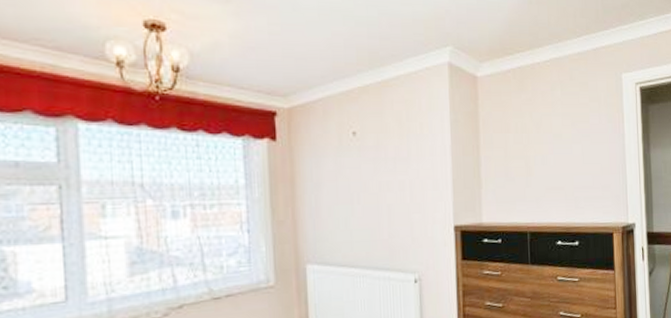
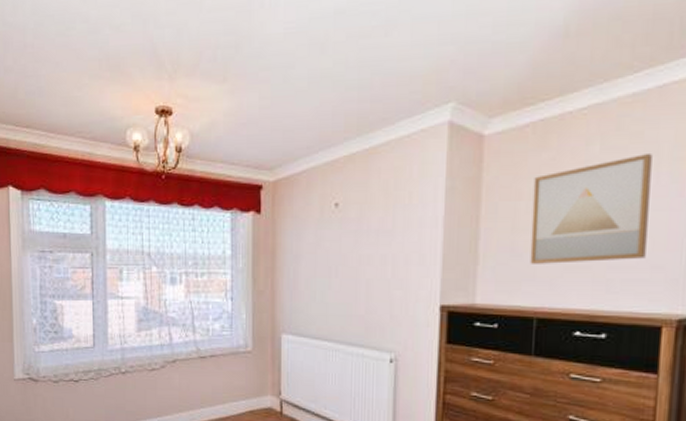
wall art: none [517,98,598,186] -> present [530,152,652,264]

